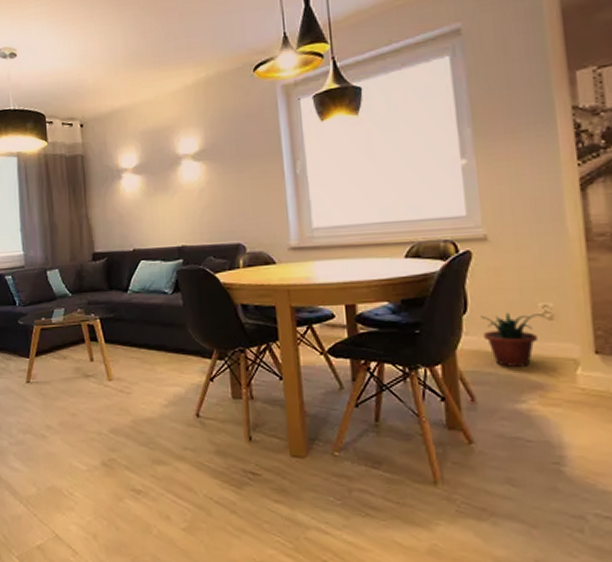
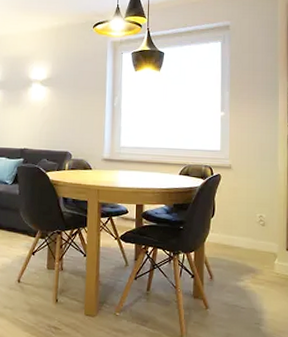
potted plant: present [481,313,547,367] -> none [222,219,261,257]

